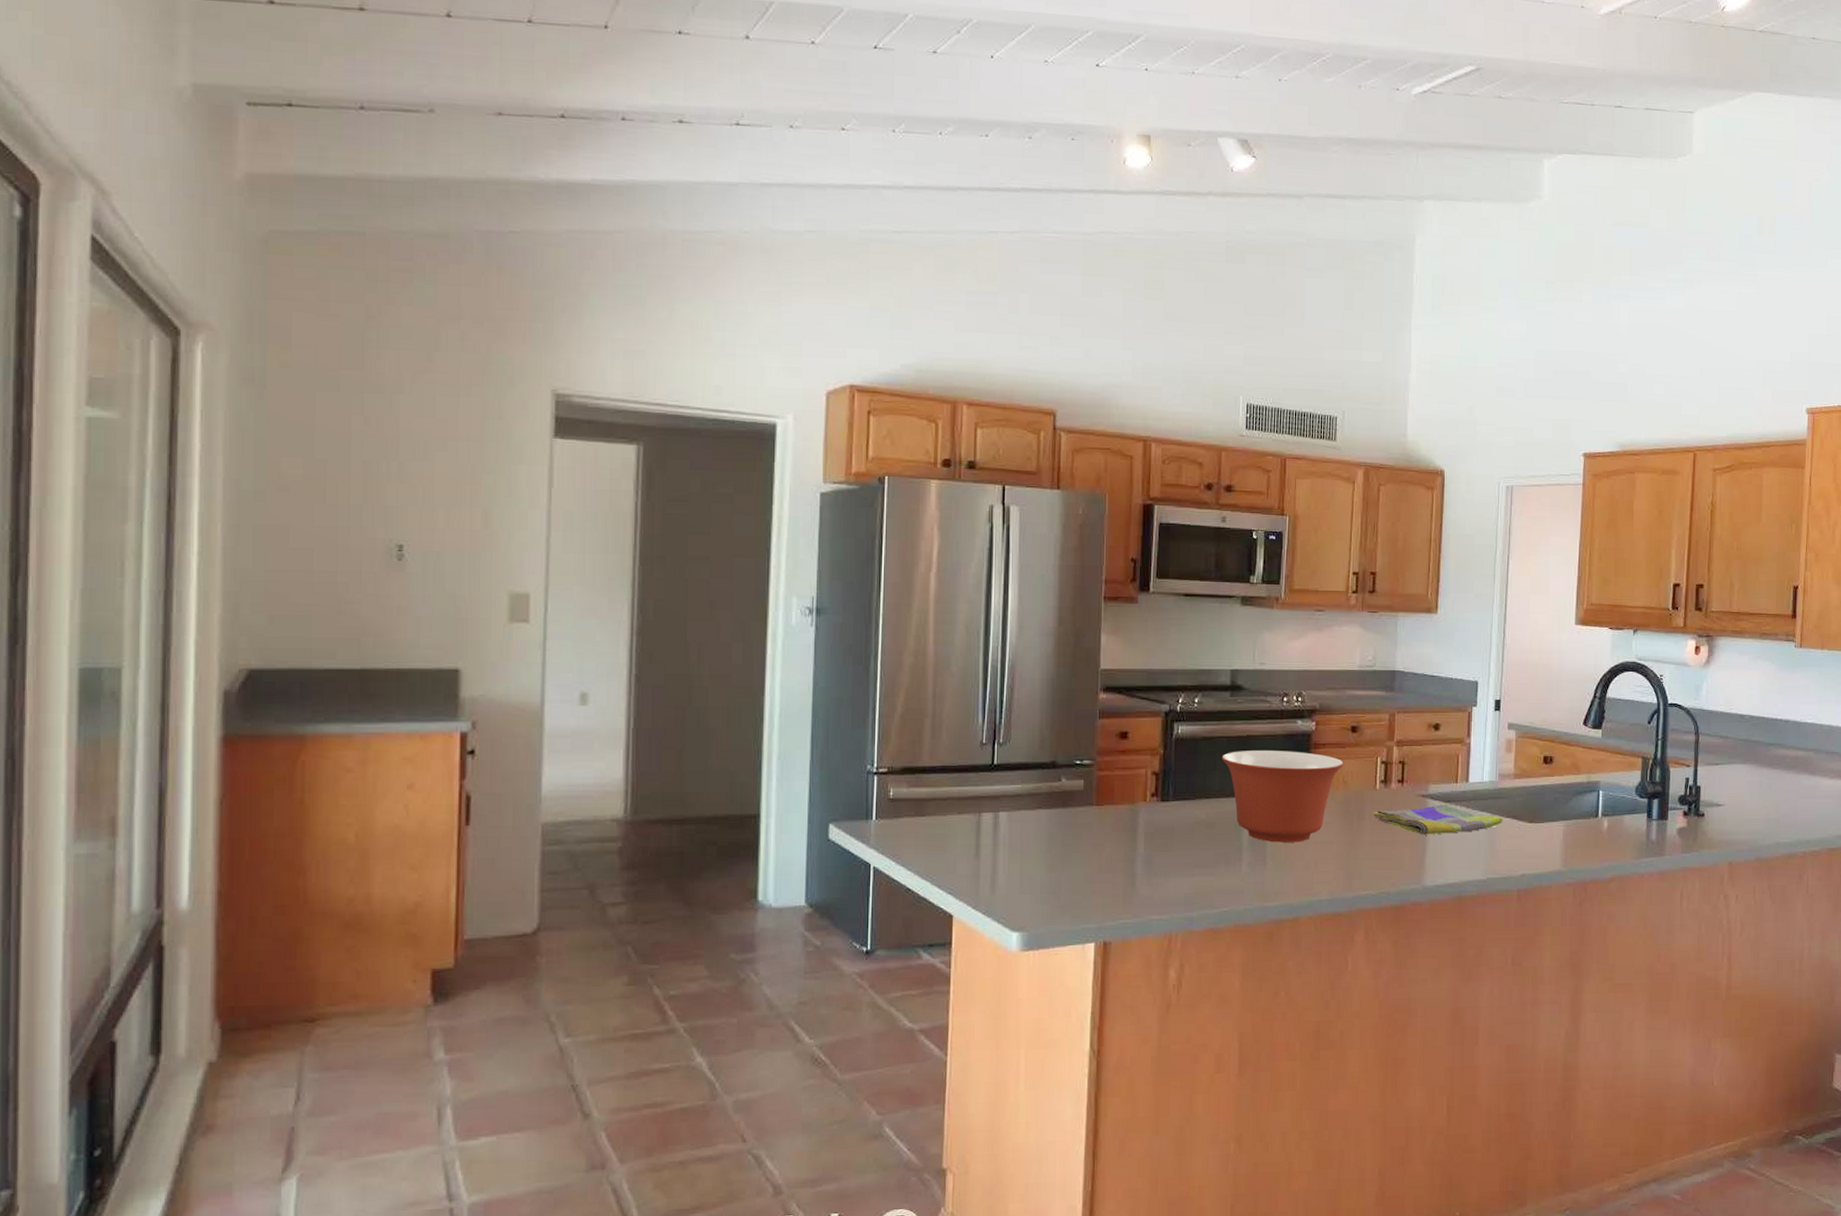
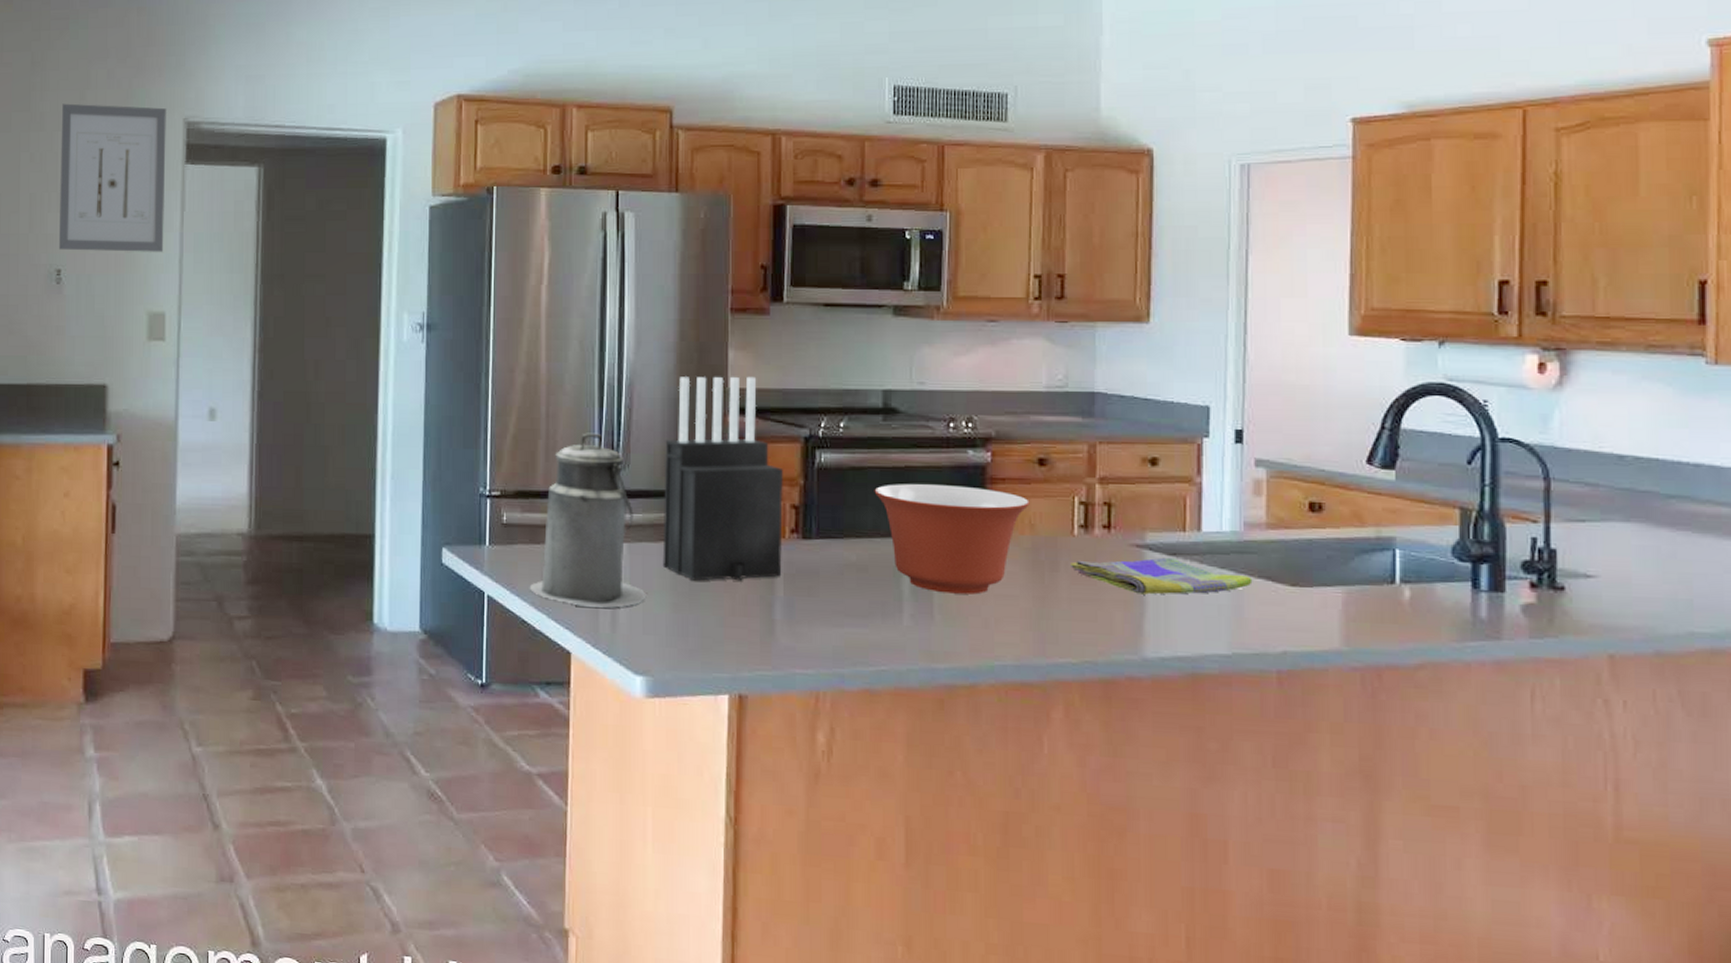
wall art: none [400,364,532,529] -> present [58,103,166,252]
canister: none [914,711,1024,872] -> present [529,433,647,608]
knife block: none [1038,658,1147,843] -> present [662,376,784,581]

